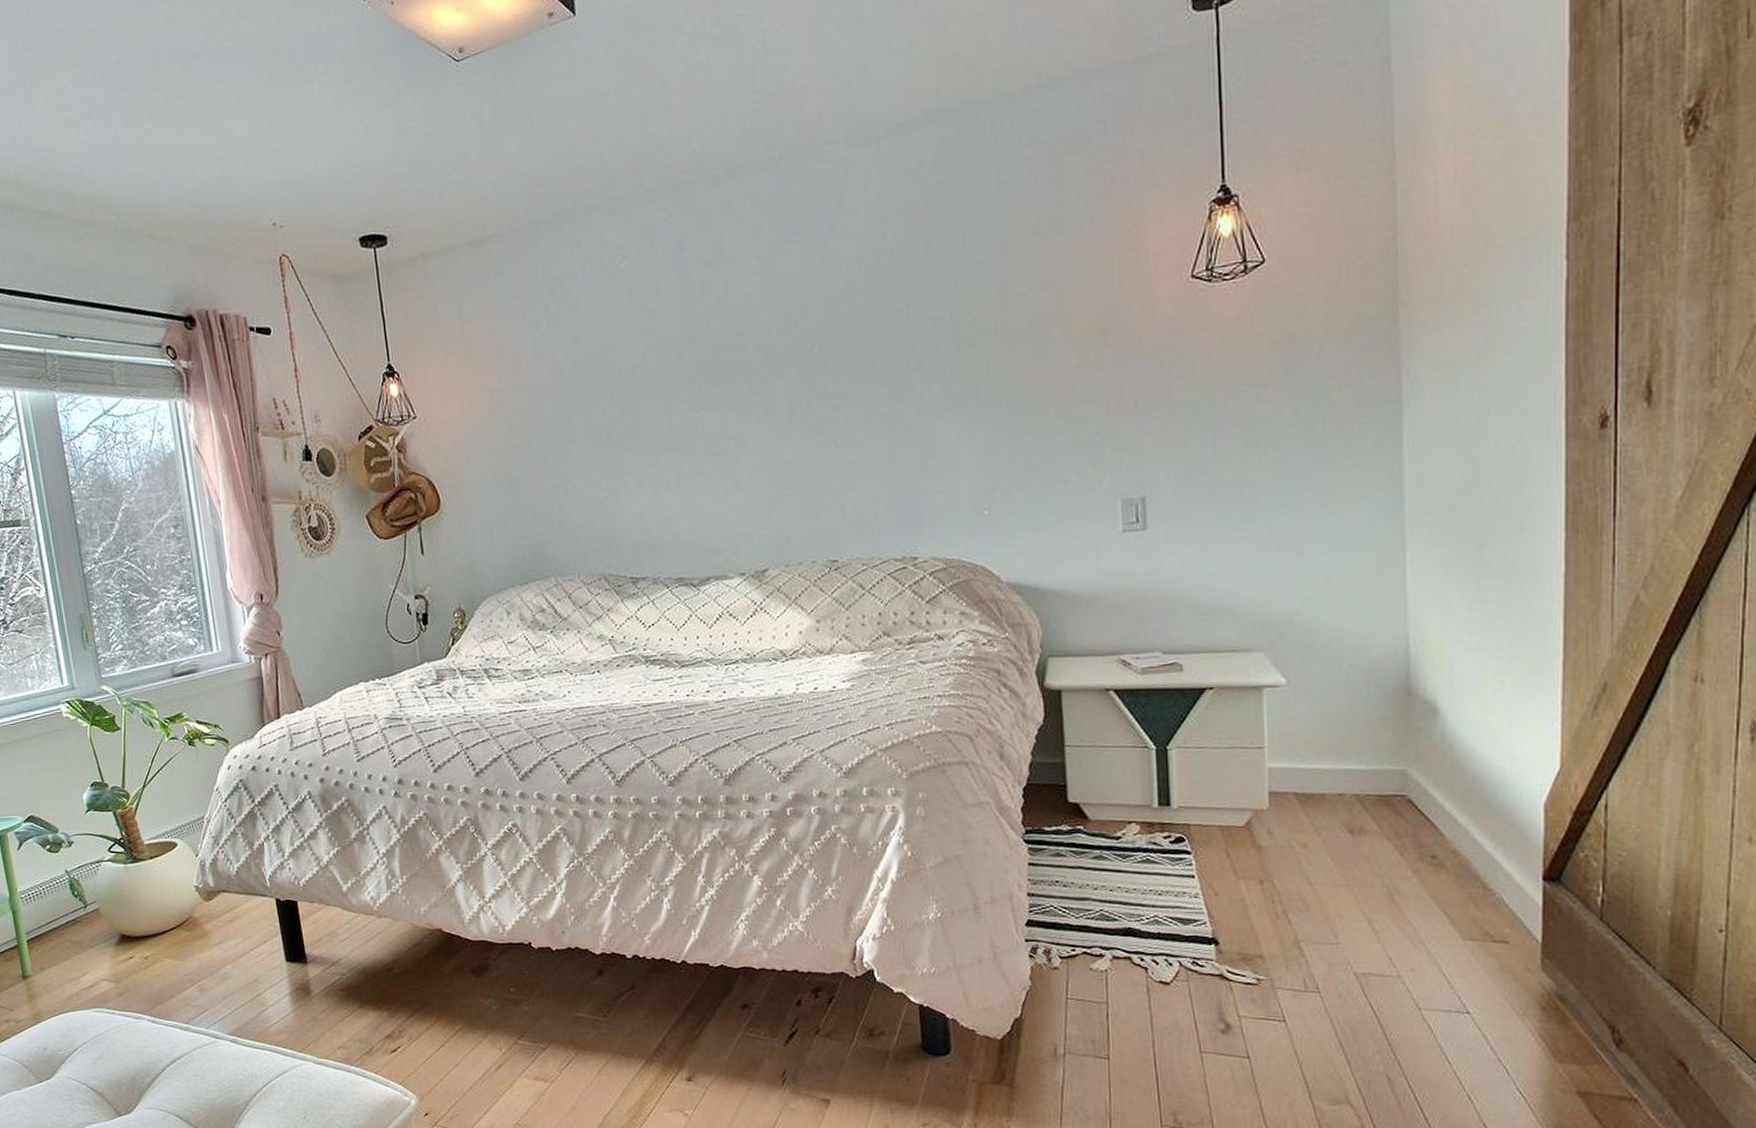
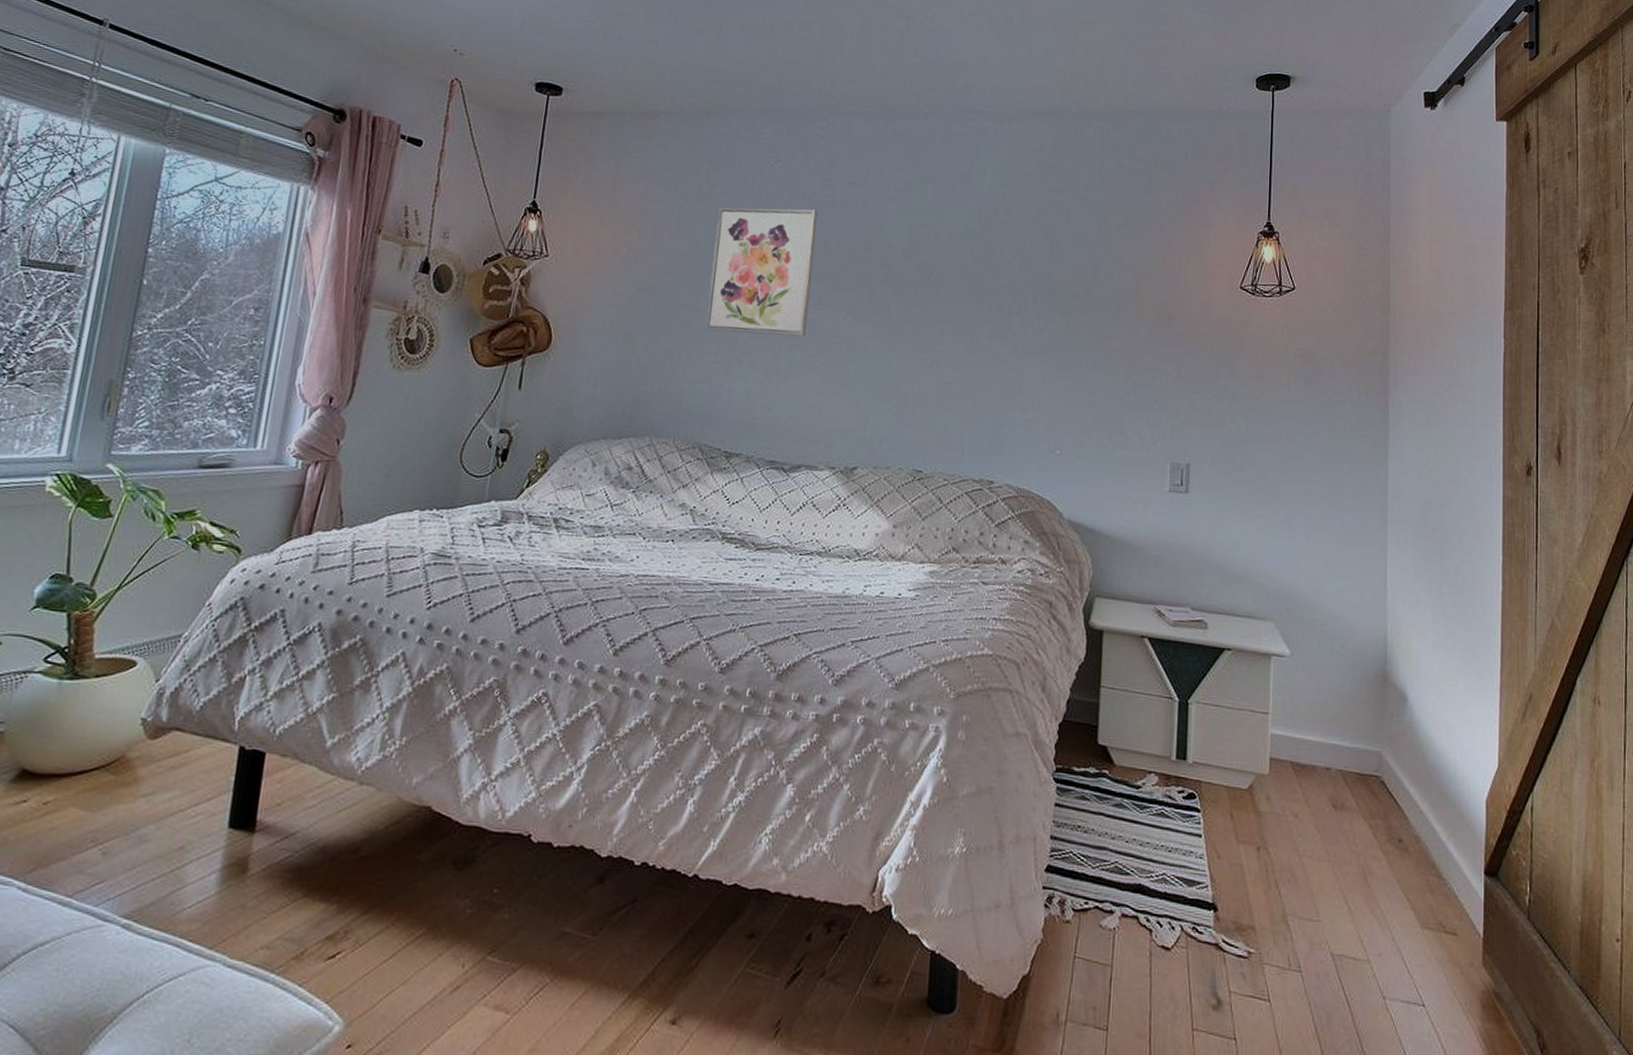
wall art: none [572,304,689,459] -> present [706,207,818,337]

